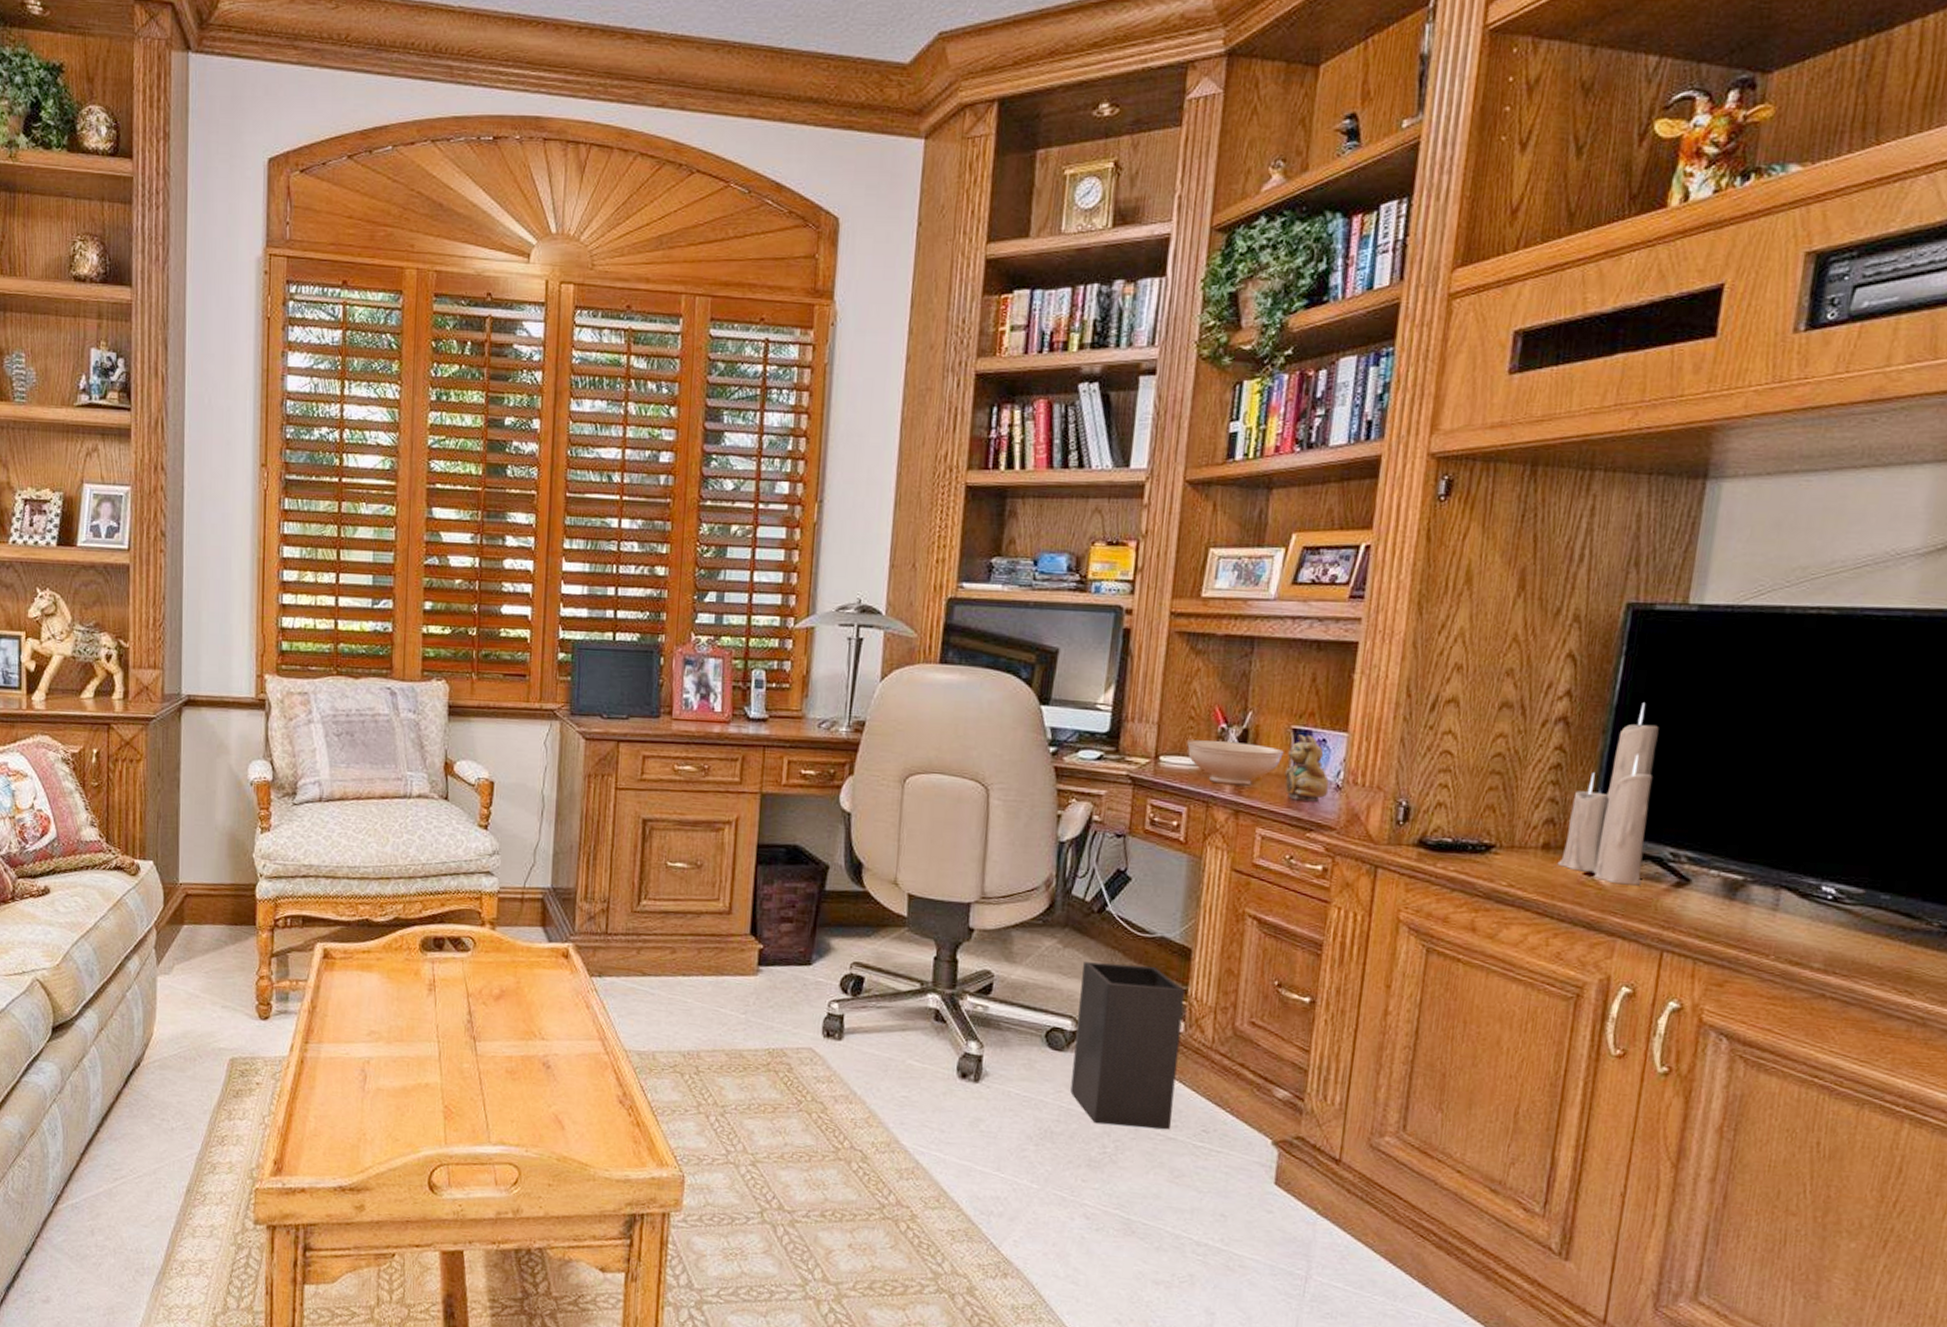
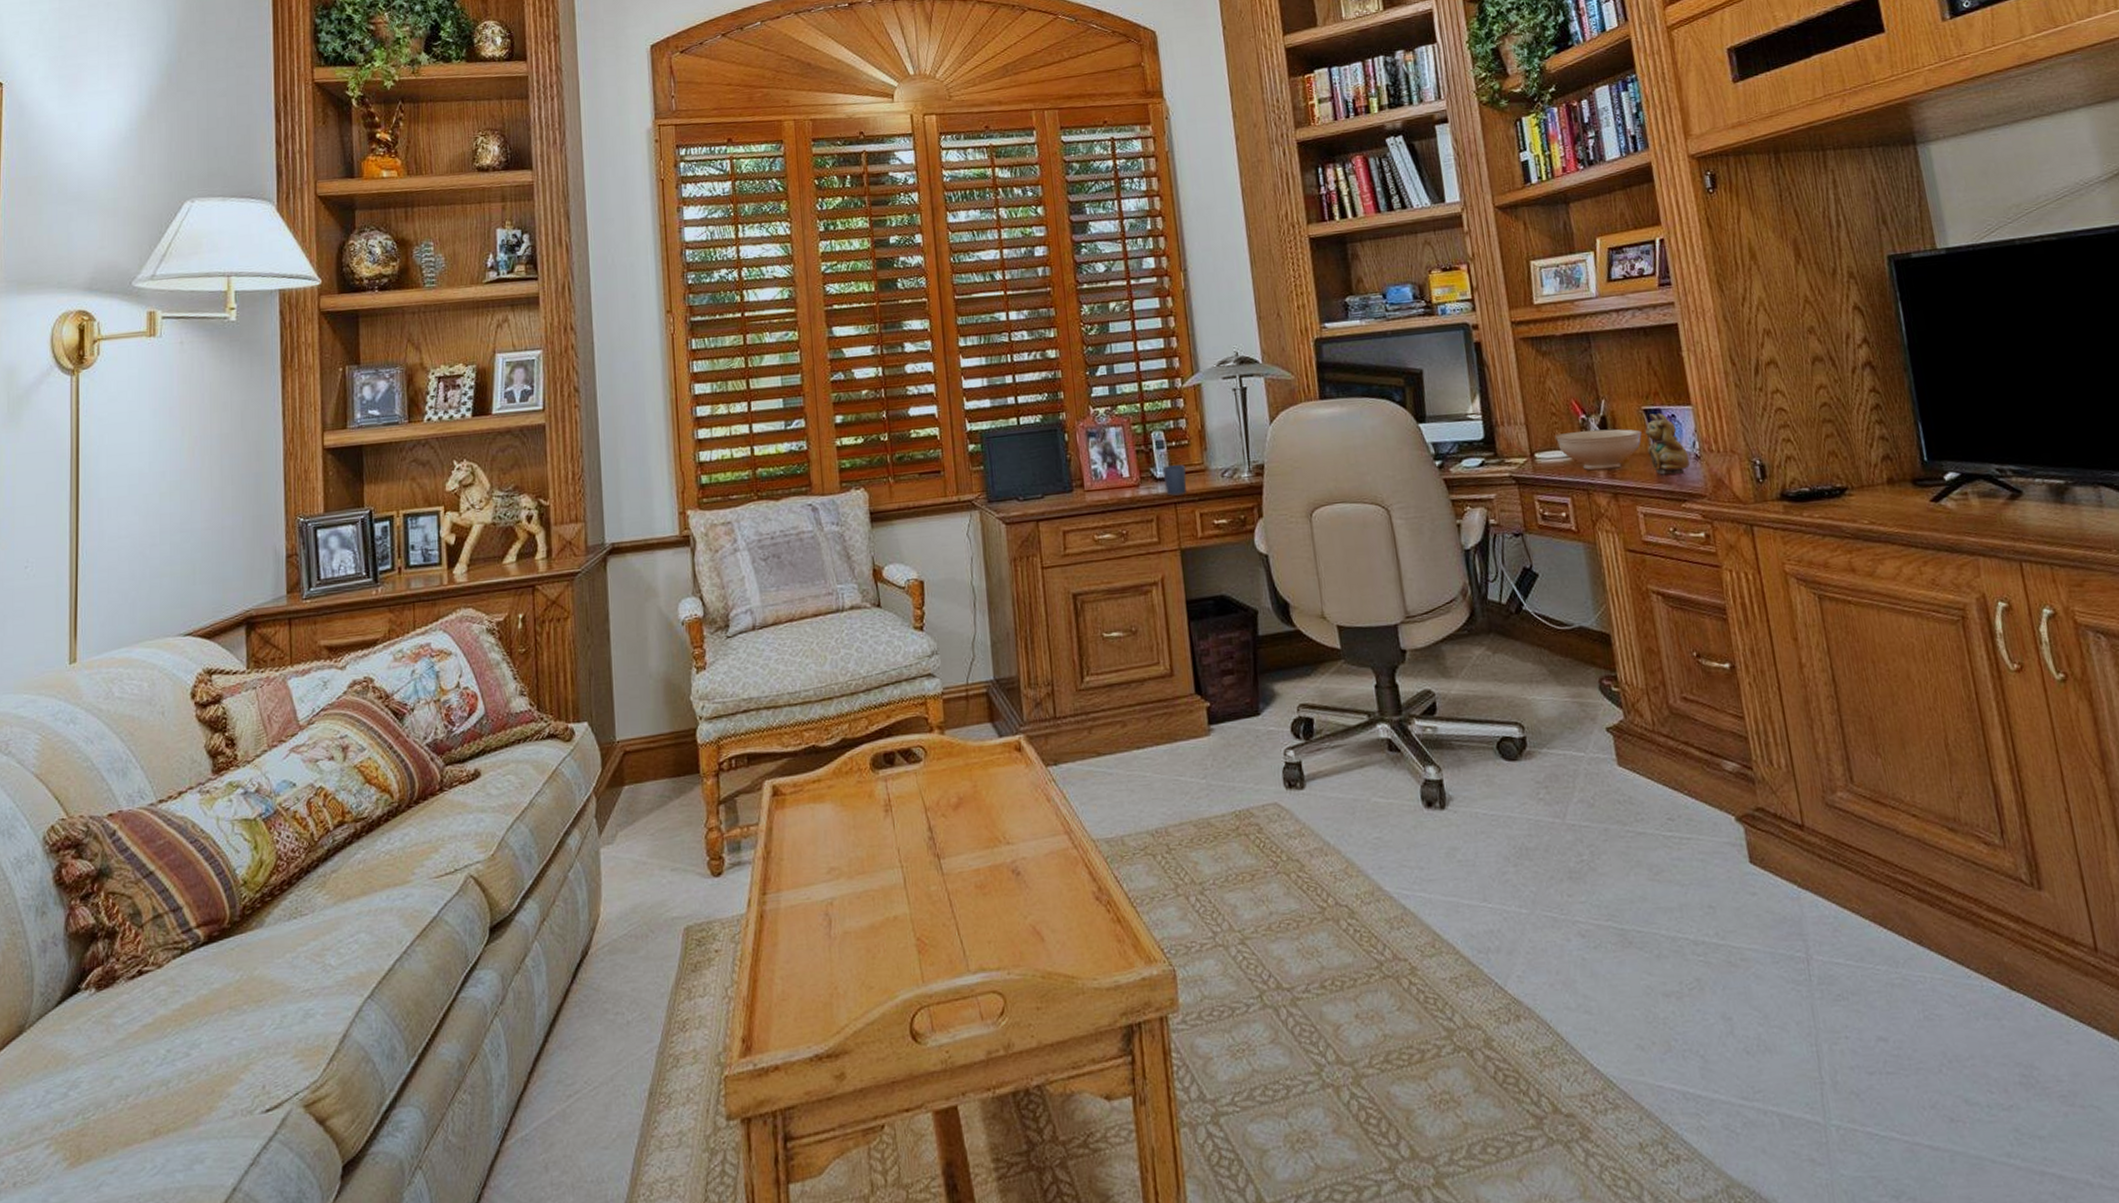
mug: none [756,707,781,739] -> present [1162,465,1187,496]
trash bin: present [1070,962,1186,1129] -> none [1515,658,1637,830]
candle: present [1557,703,1659,887] -> none [1899,339,1982,506]

